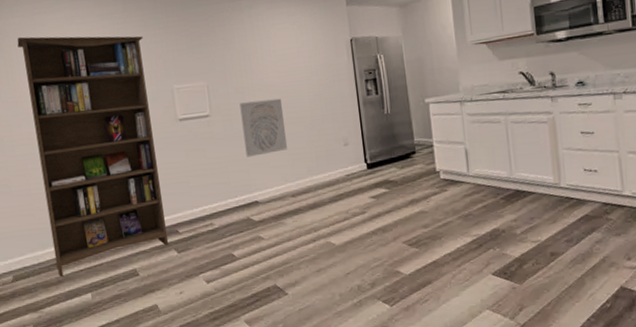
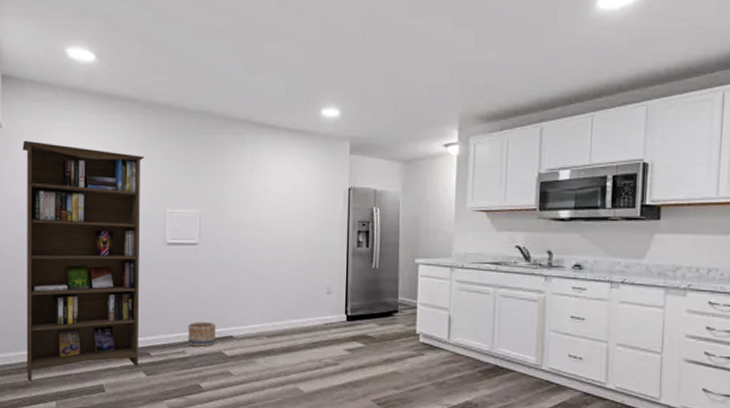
basket: none [212,190,242,217] -> present [188,321,216,347]
wall art: present [239,98,288,157] -> none [228,236,272,291]

